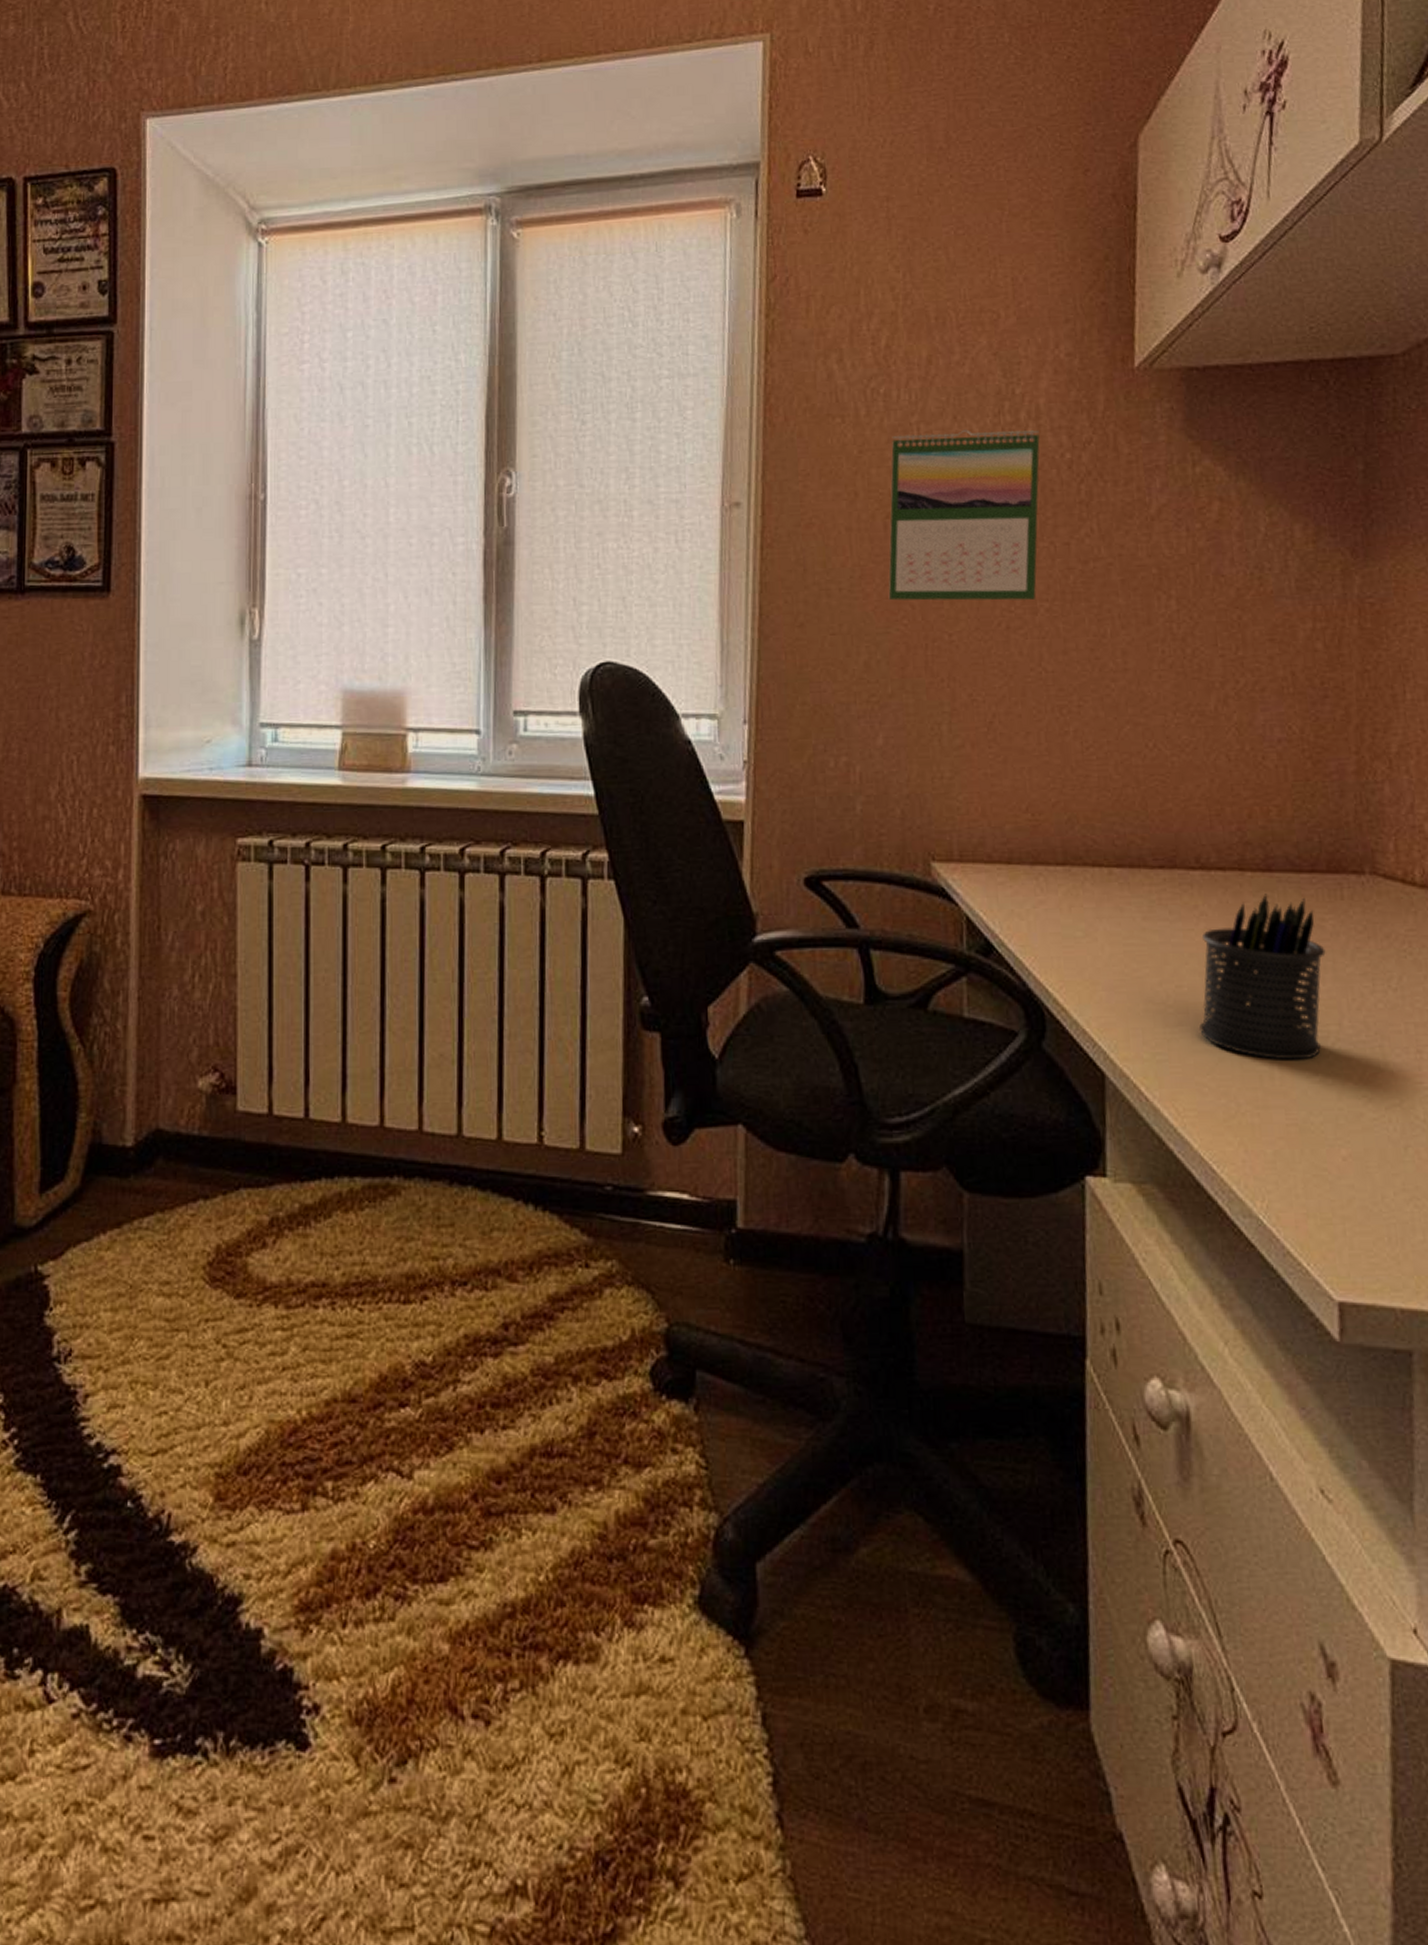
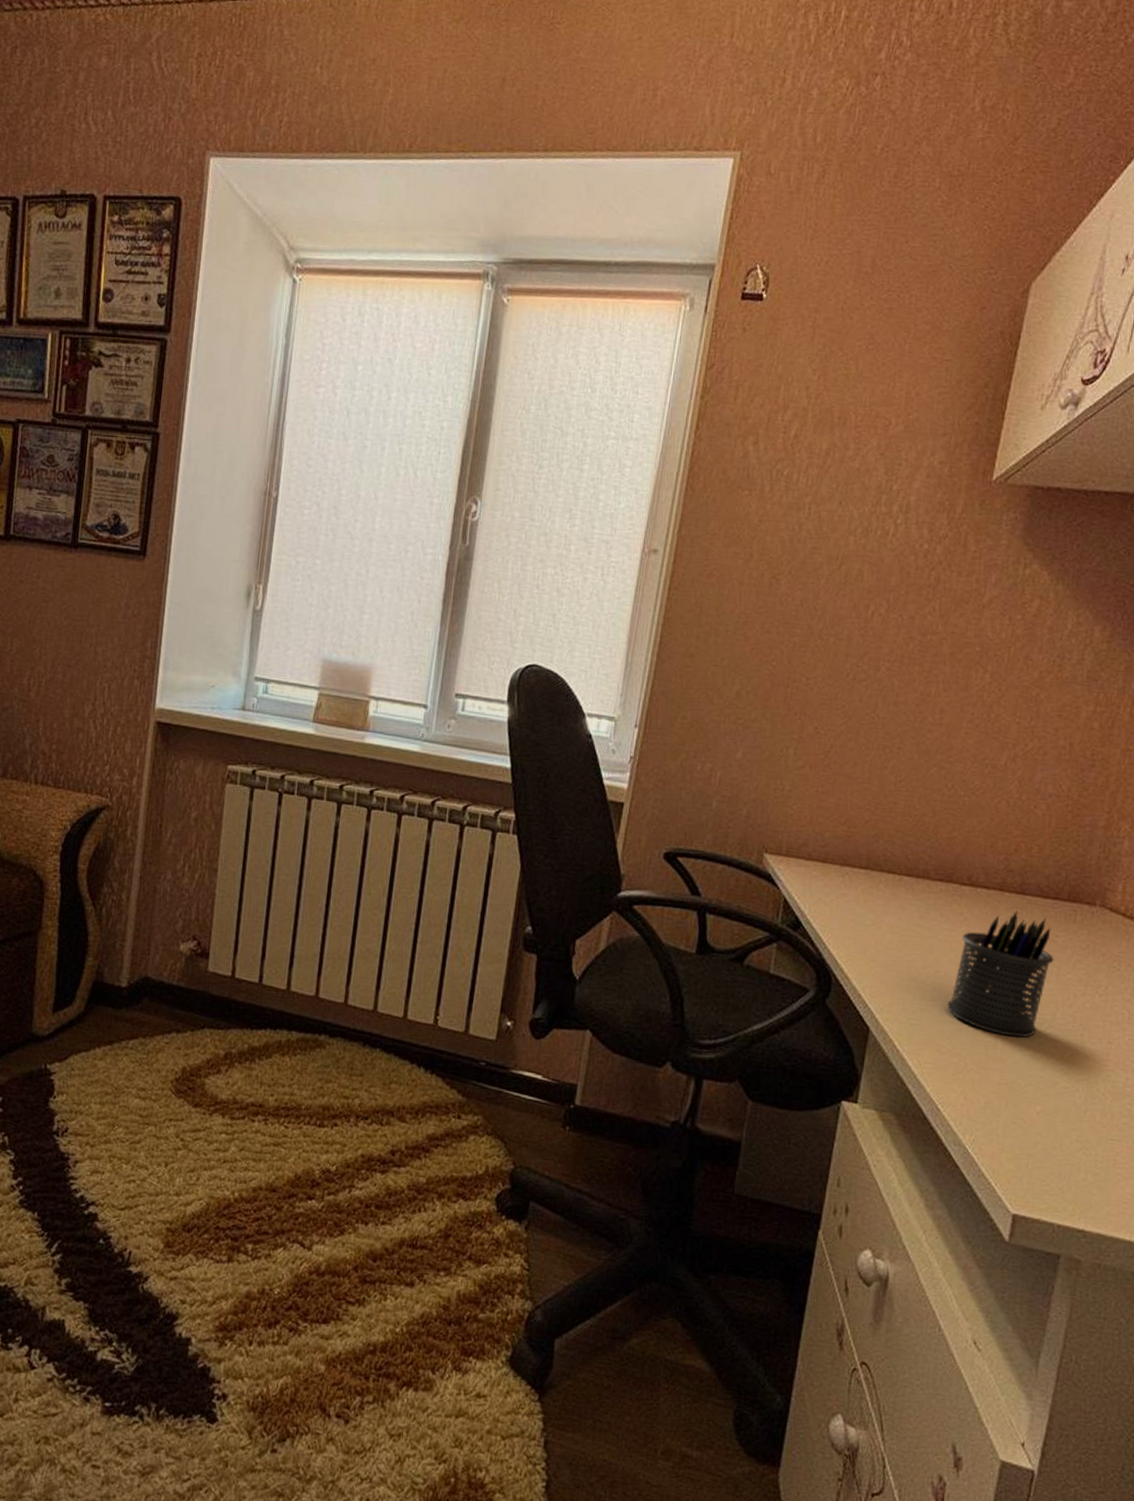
calendar: present [888,429,1040,601] -> none [764,511,906,659]

